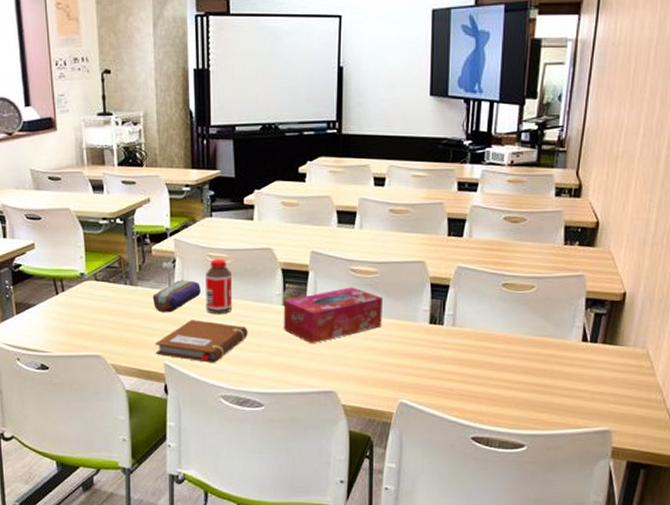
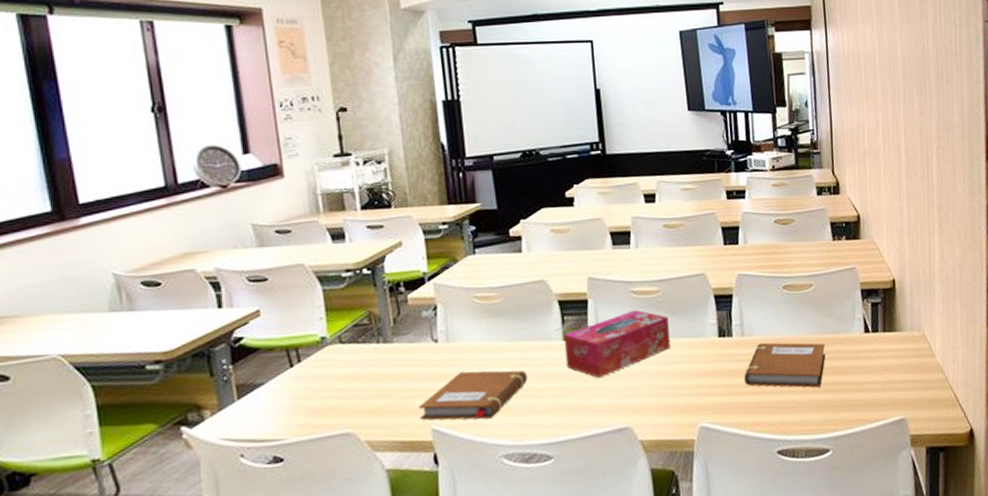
pencil case: present [152,280,201,313] -> none [411,327,469,370]
bottle: present [206,258,233,315] -> none [473,298,507,362]
notebook: none [449,335,538,386] -> present [744,342,826,388]

